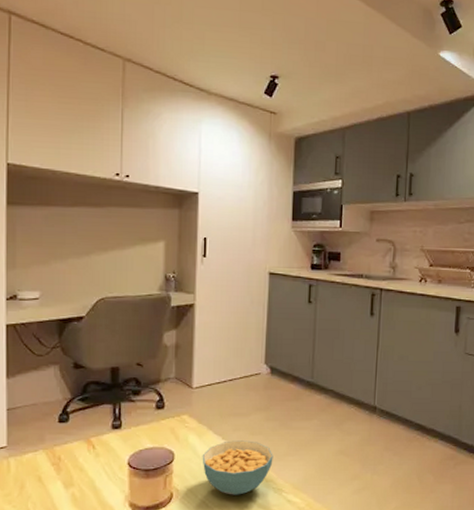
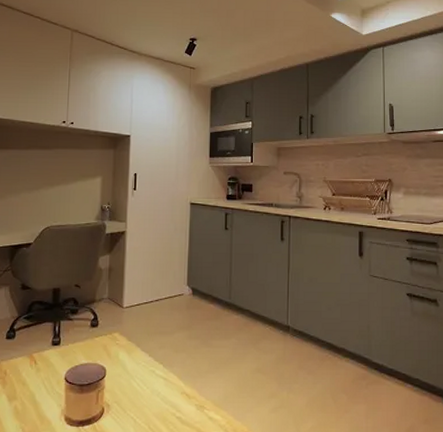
cereal bowl: present [202,440,273,495] -> none [131,358,196,411]

